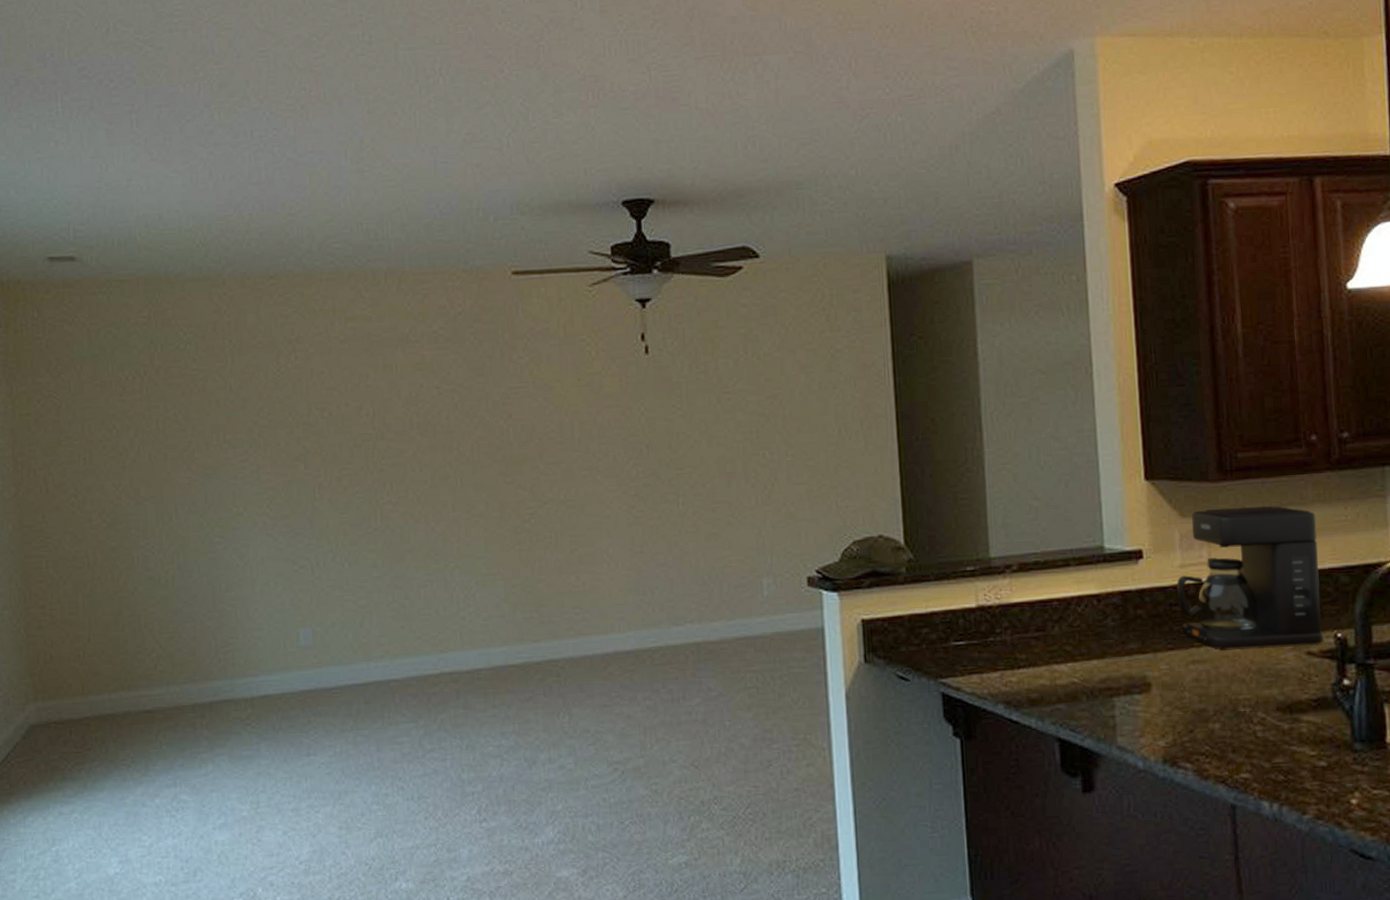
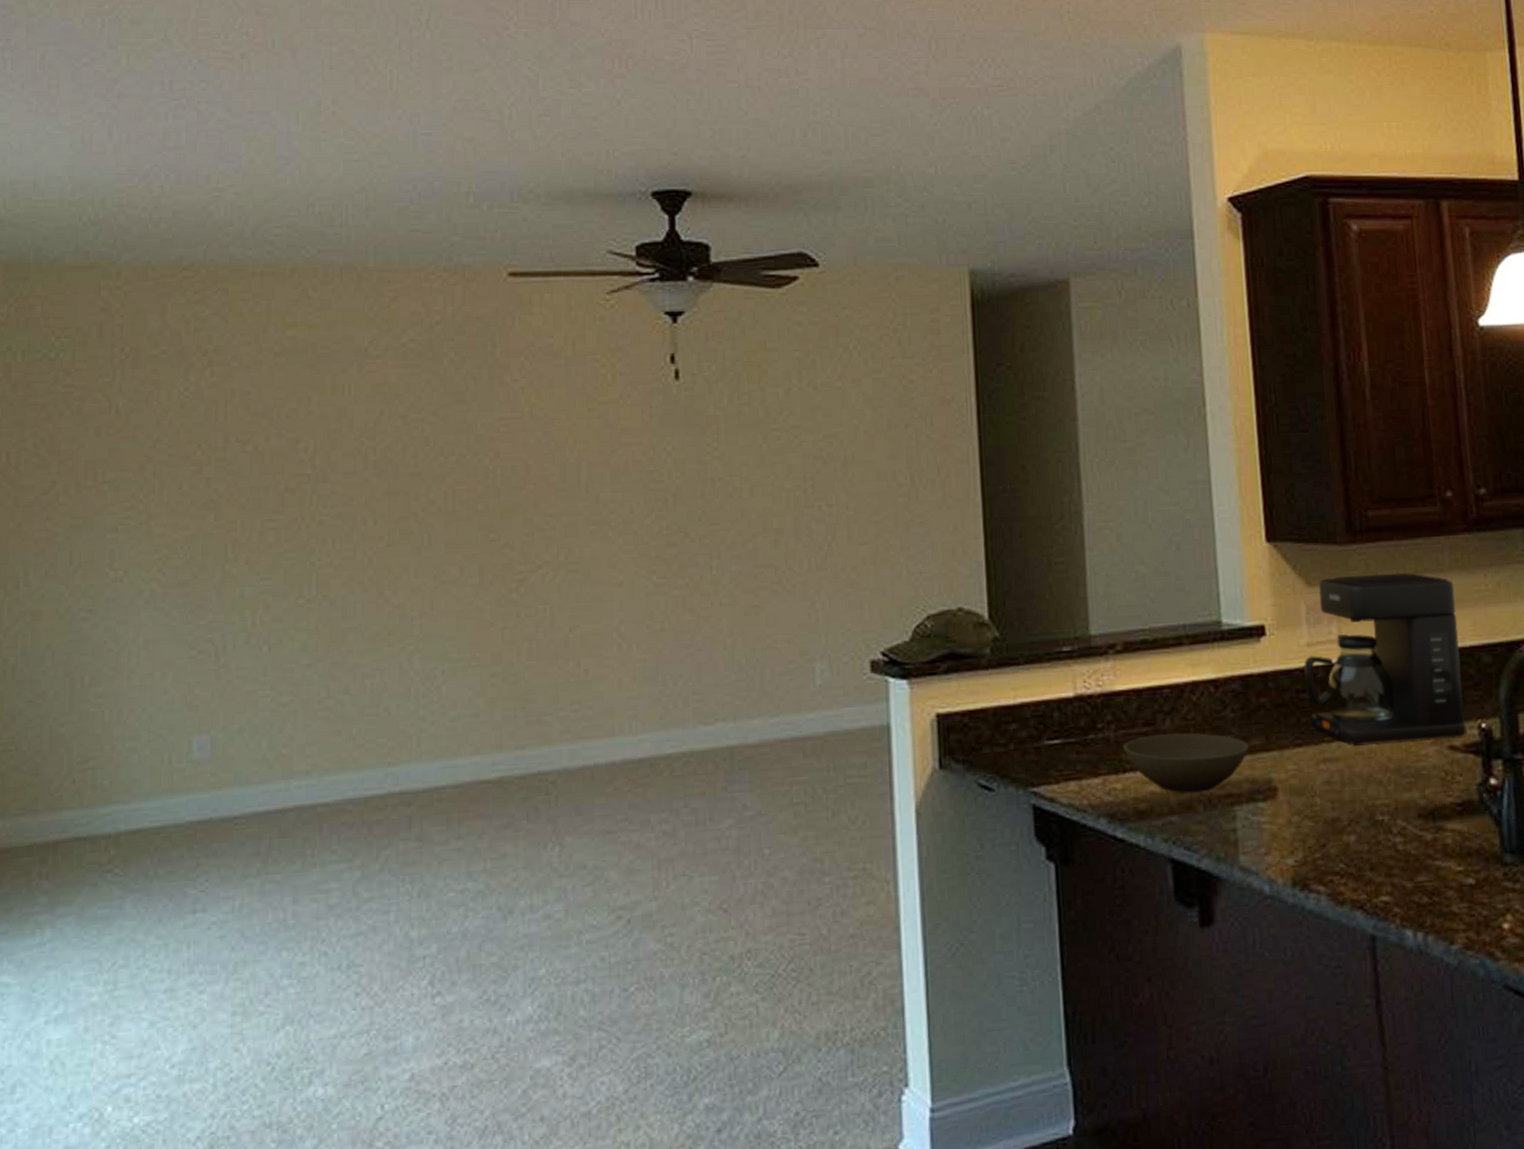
bowl: none [1017,637,1127,686] -> present [1122,733,1249,793]

